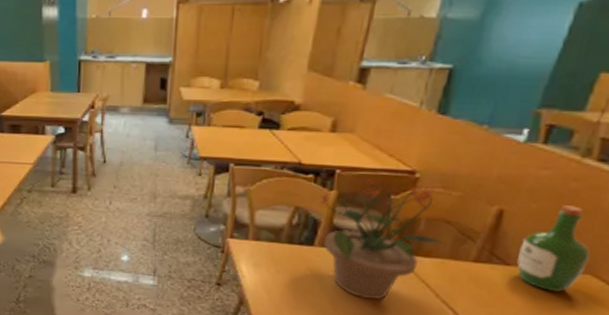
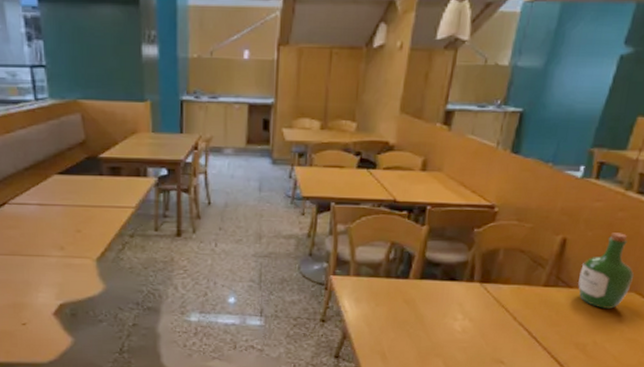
potted plant: present [319,178,446,300] -> none [412,213,521,327]

